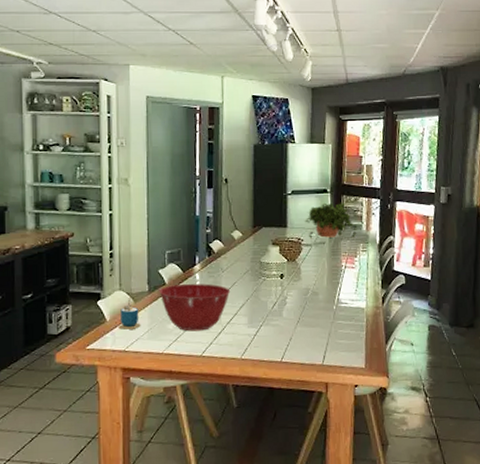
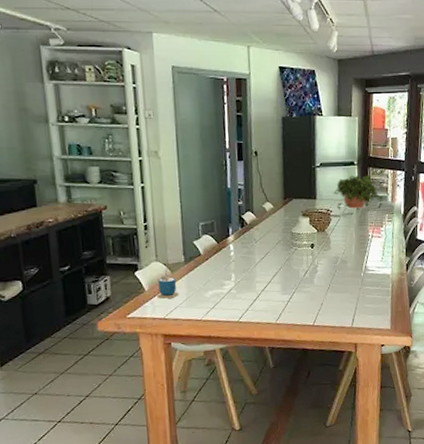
mixing bowl: present [159,283,231,332] -> none [194,253,264,299]

